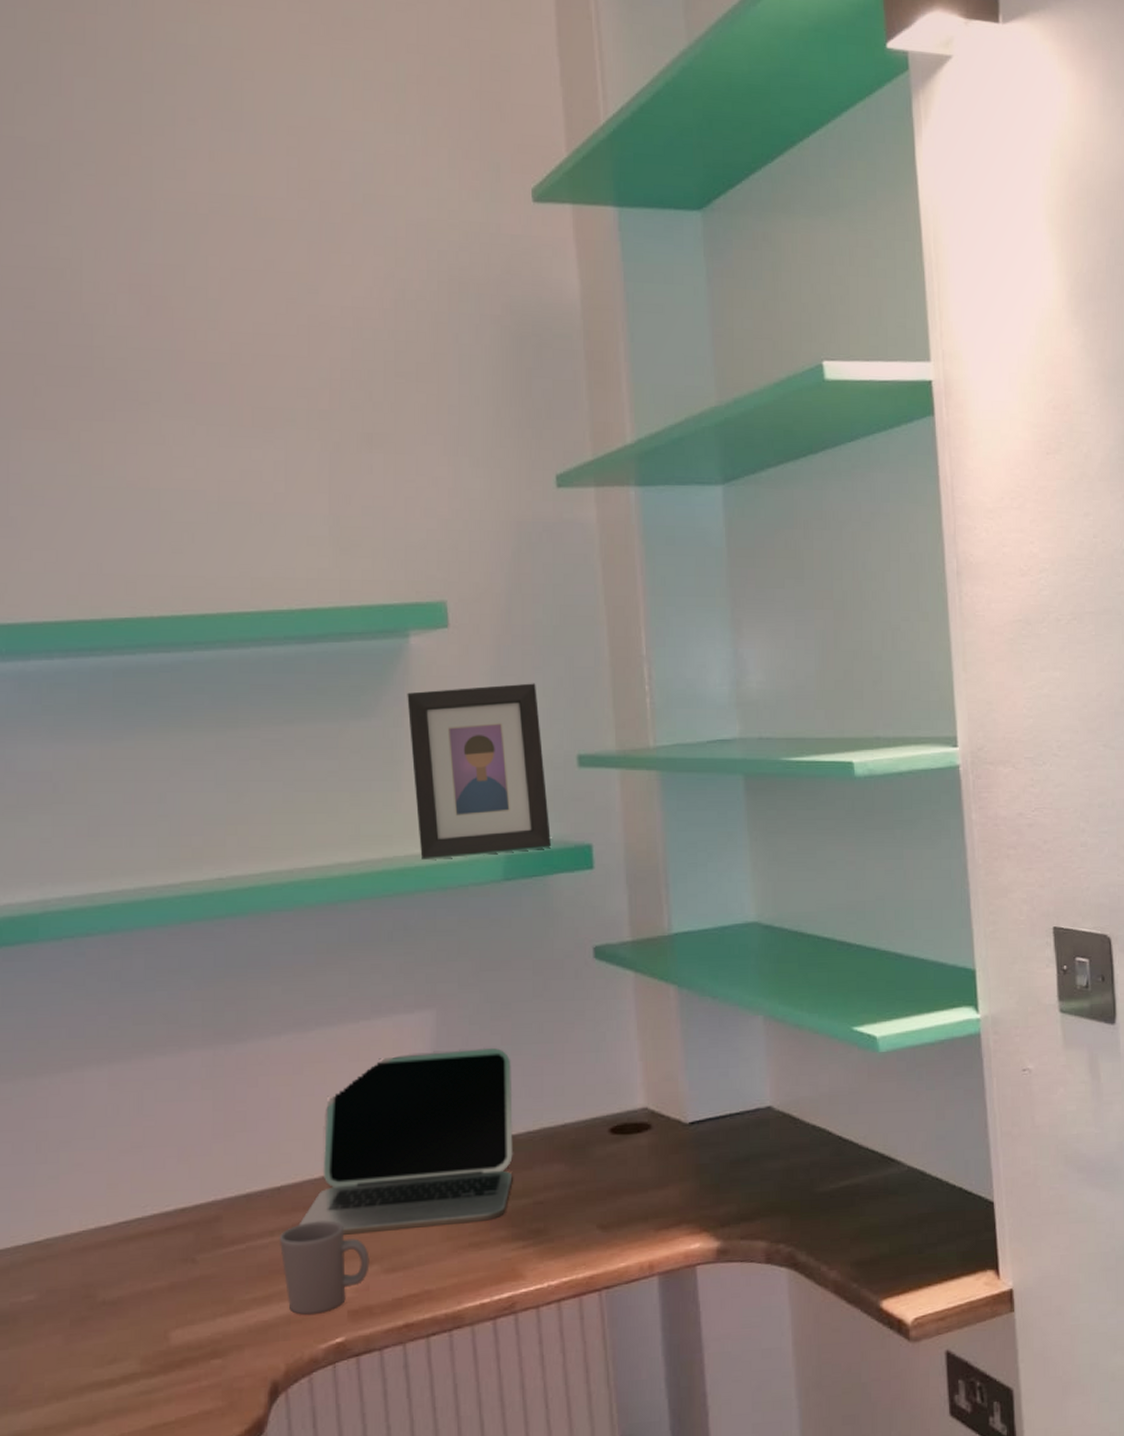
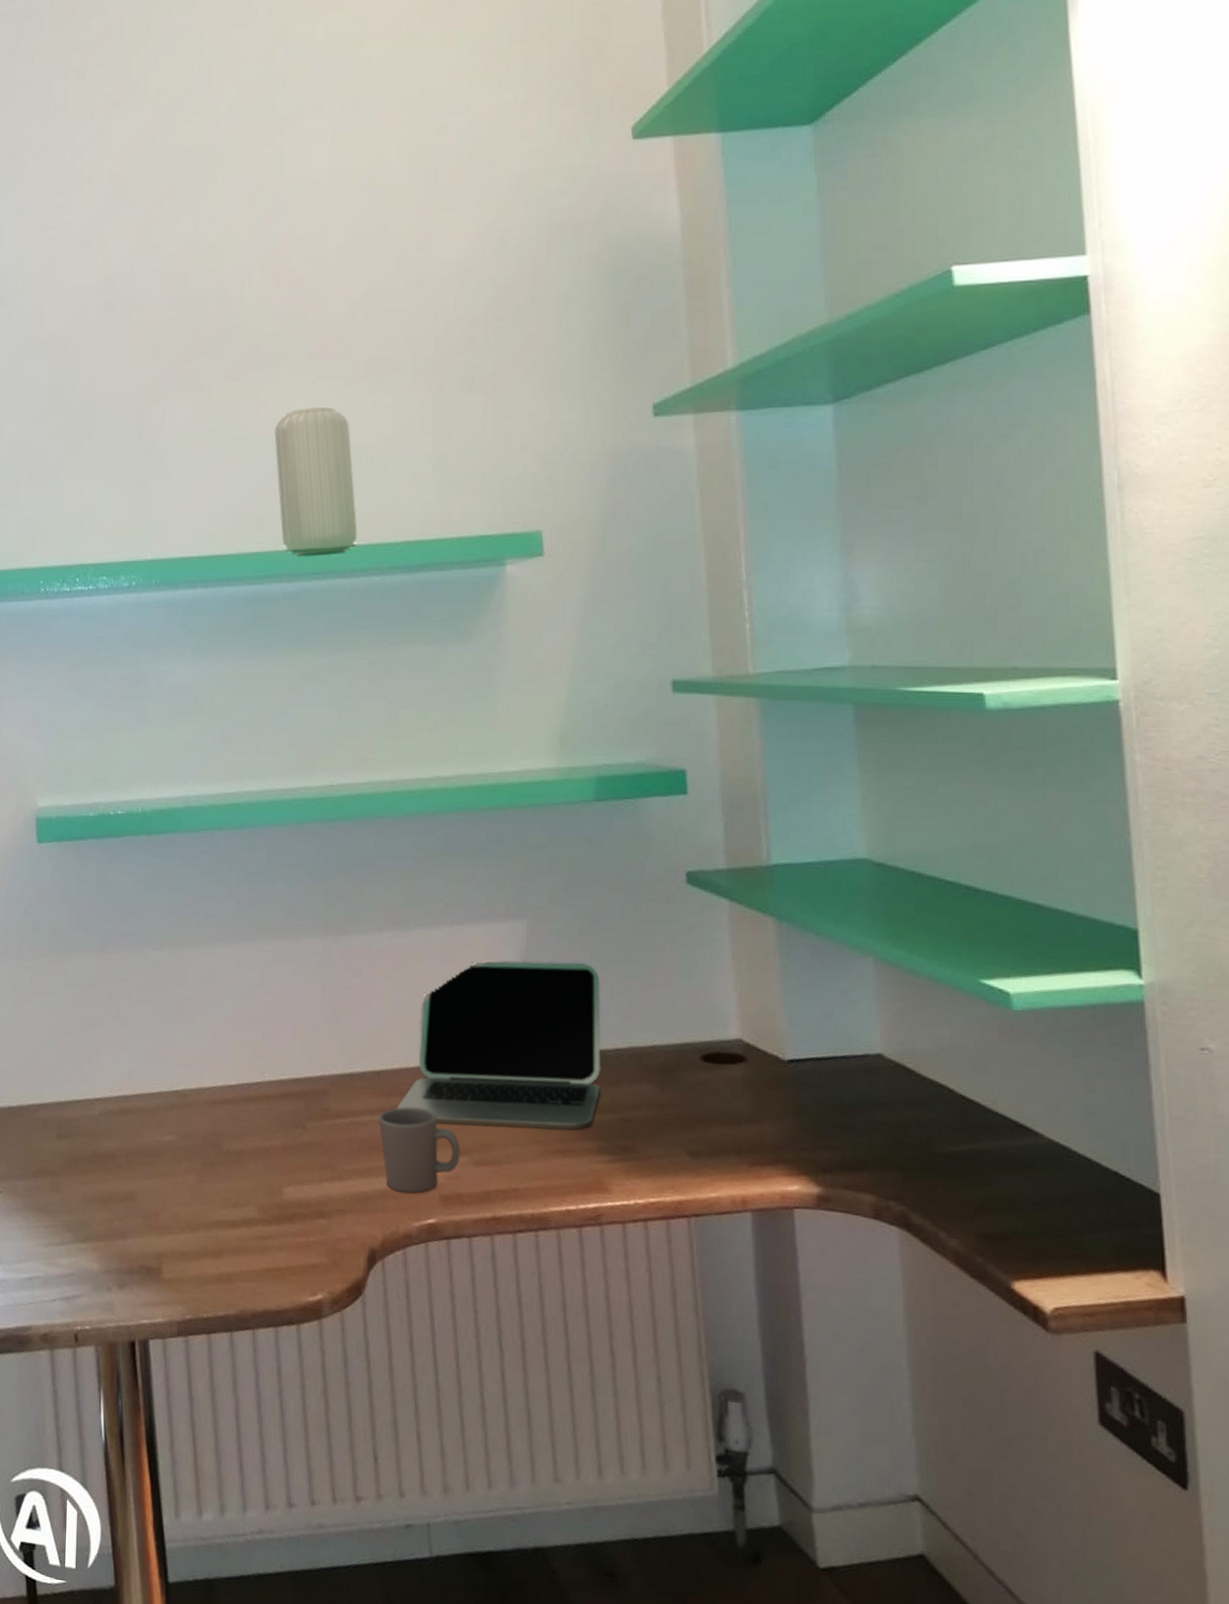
vase: none [146,457,246,625] -> present [274,407,358,558]
picture frame: present [407,683,551,861] -> none [503,609,643,778]

